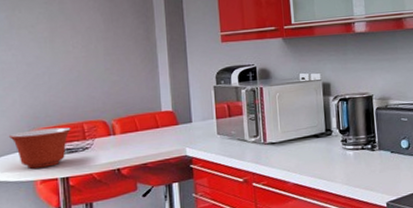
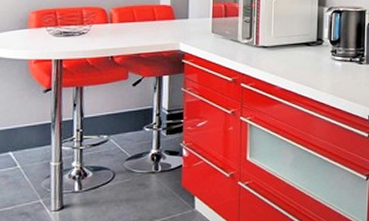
mixing bowl: present [8,127,71,169] -> none [8,10,70,47]

